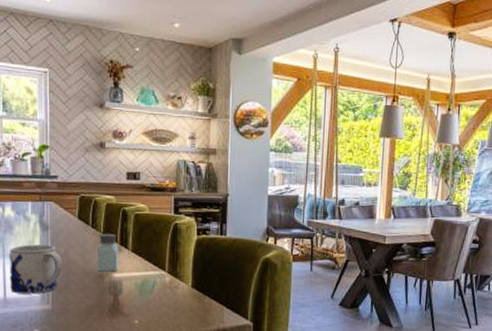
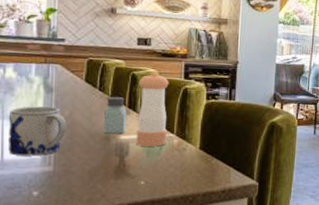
pepper shaker: none [128,207,160,285] -> present [136,72,169,147]

